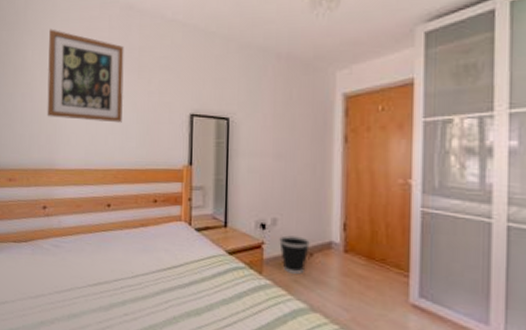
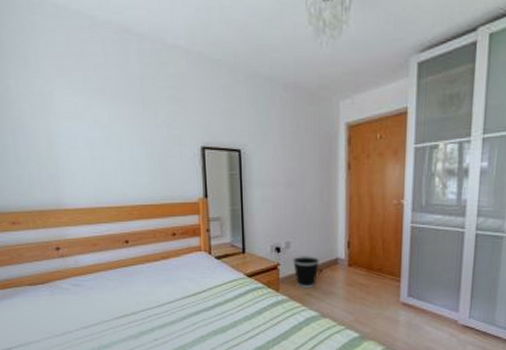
wall art: present [47,29,124,123] -> none [32,54,131,158]

